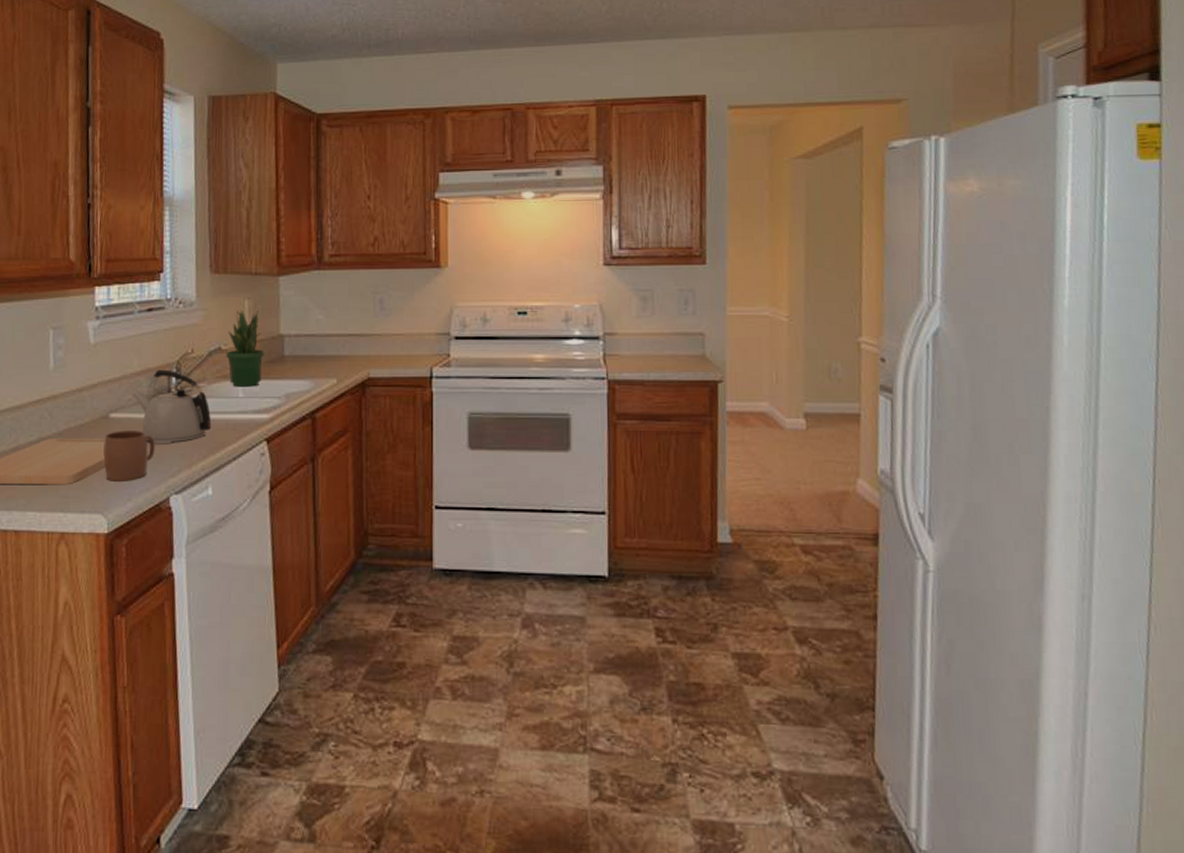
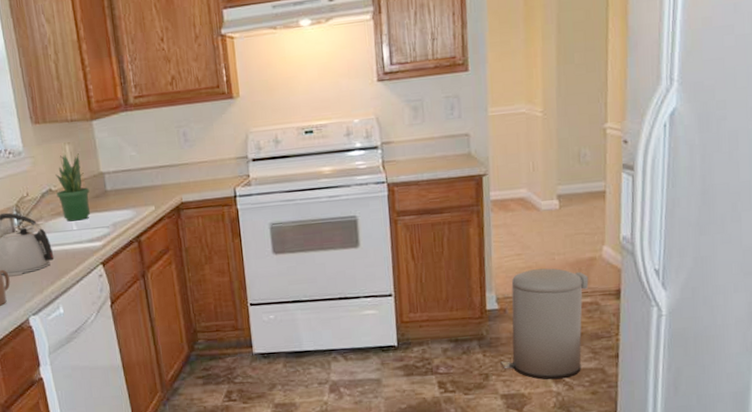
pedal bin: none [732,499,841,640] -> present [500,268,589,380]

